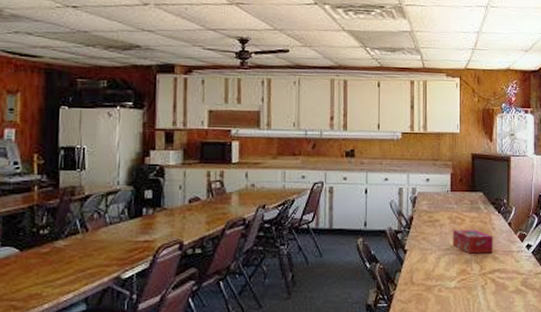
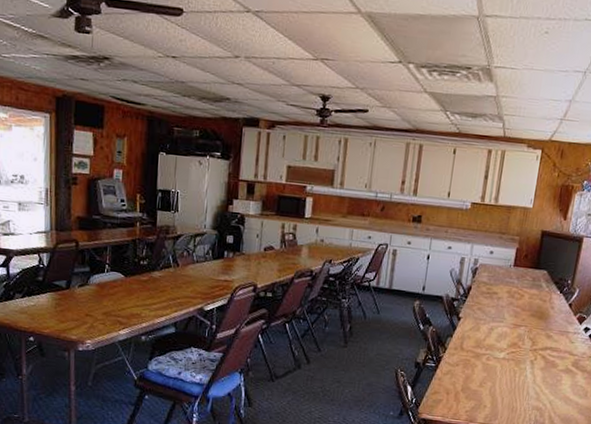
tissue box: present [453,229,493,254] -> none [508,303,551,332]

